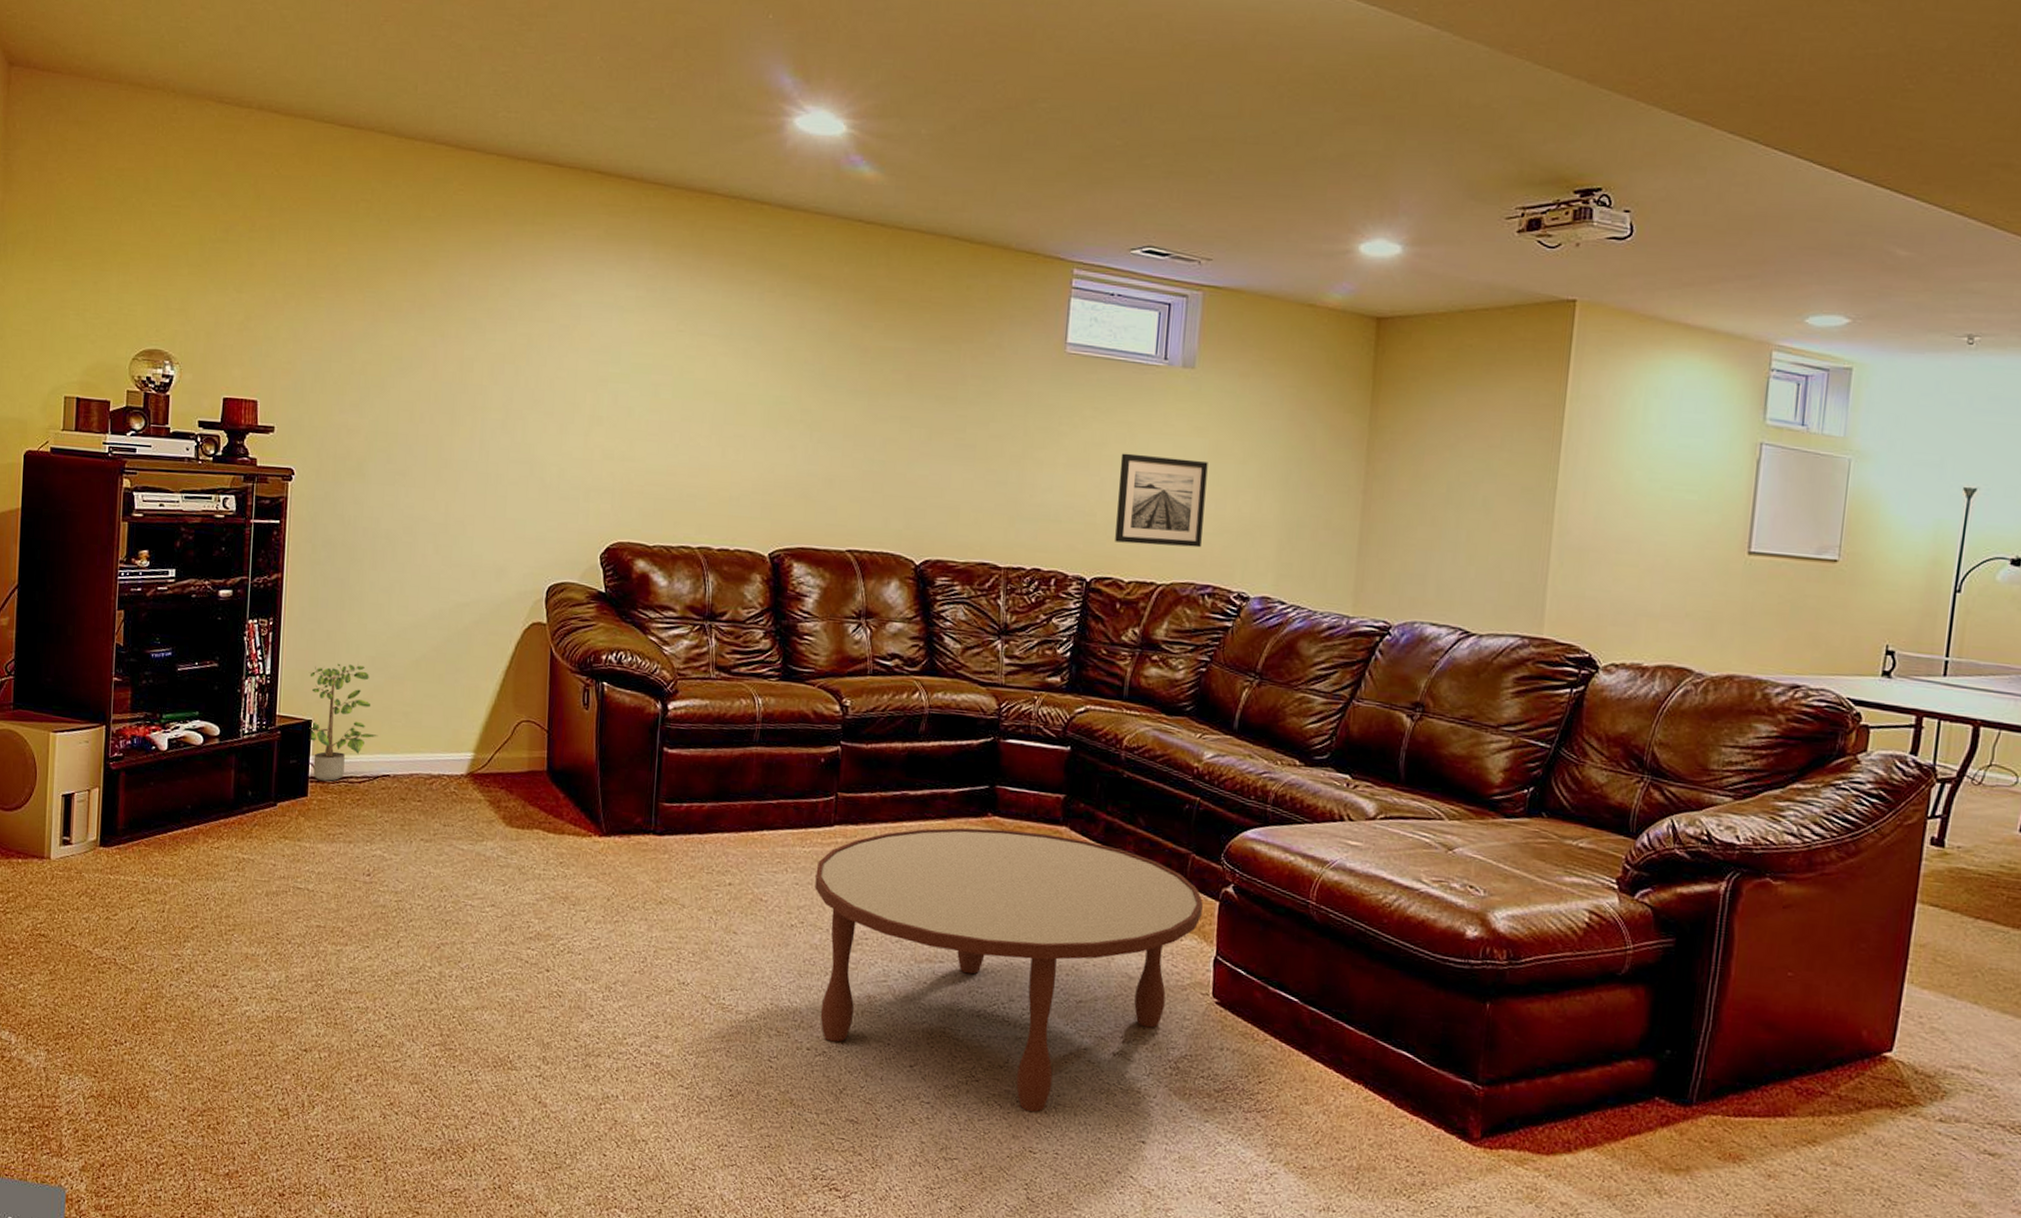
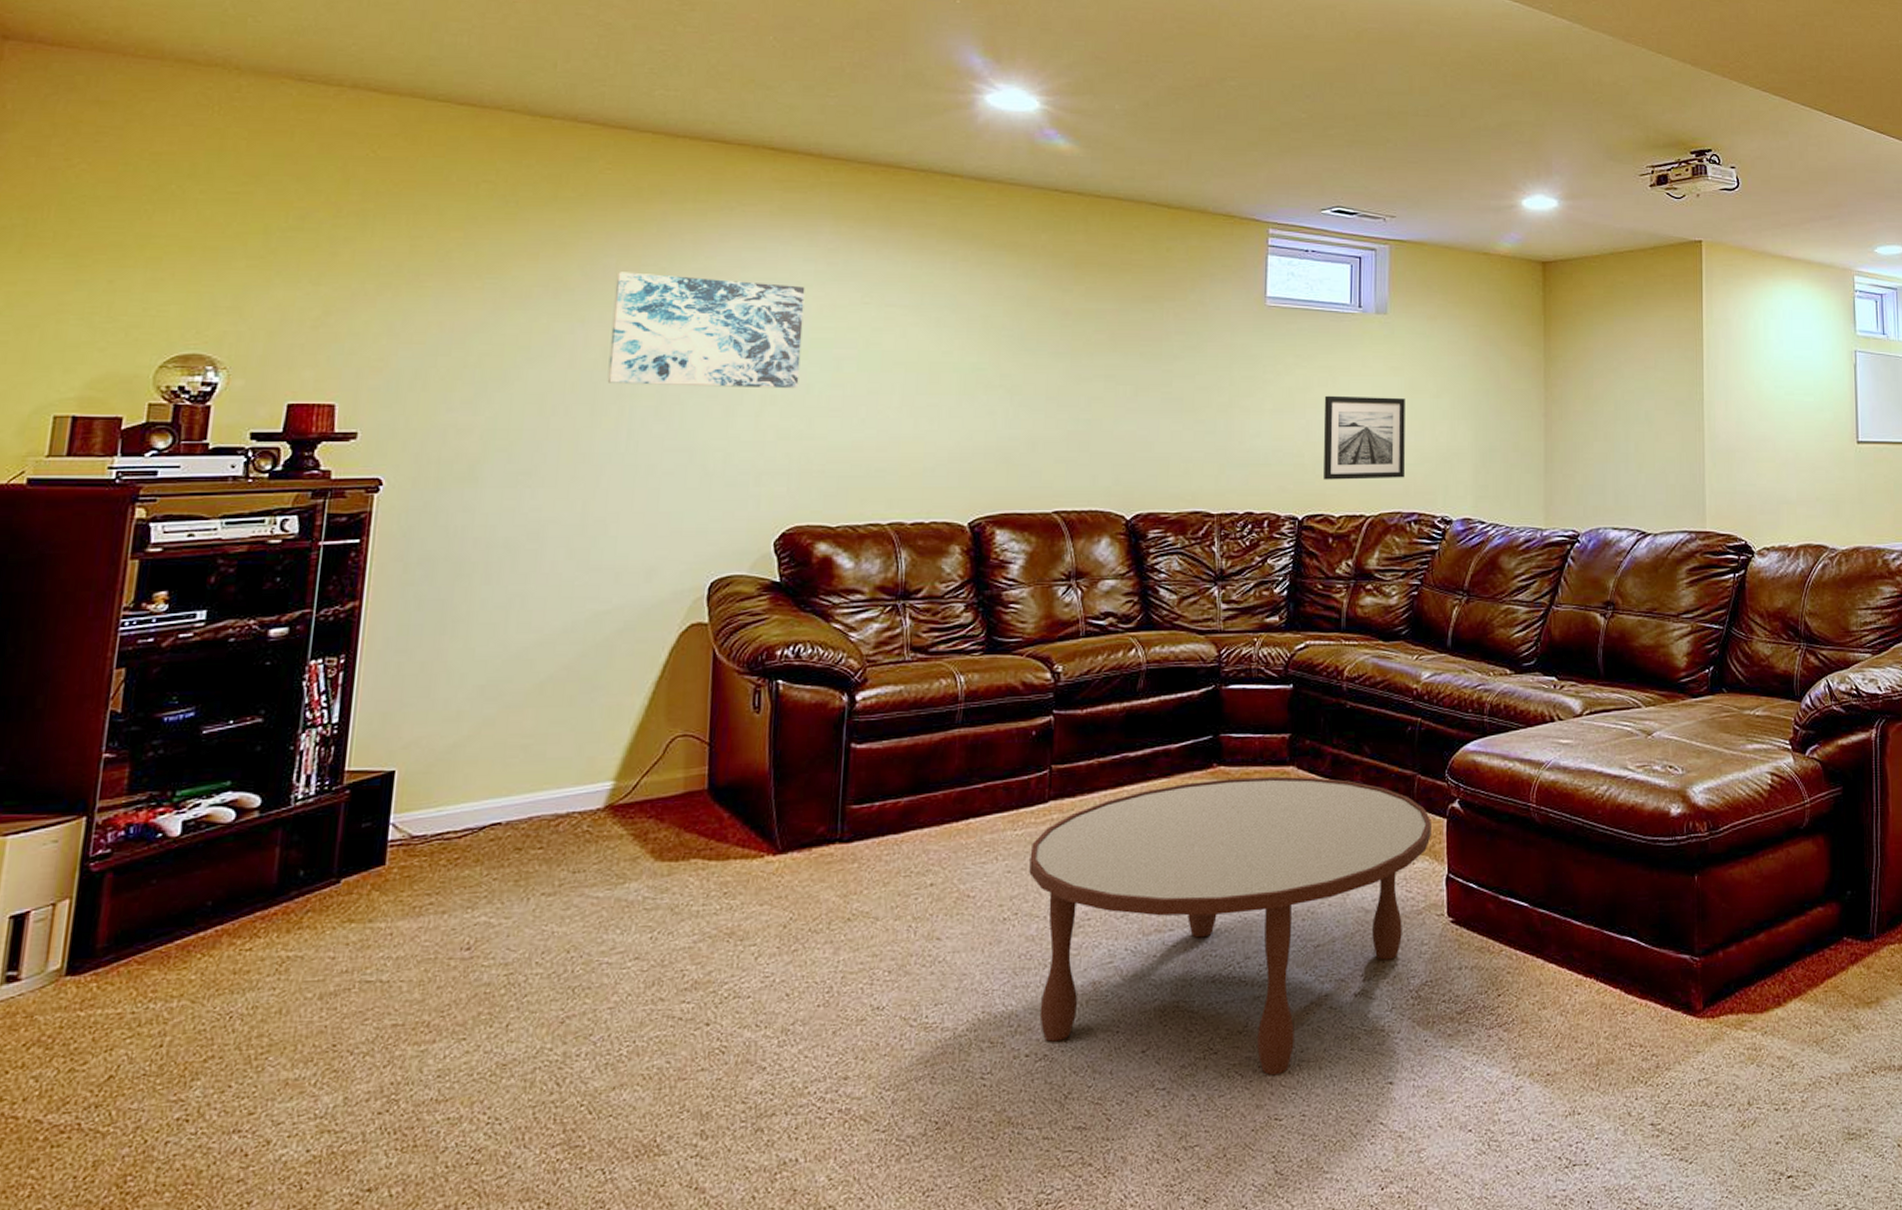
potted plant: present [309,662,378,781] -> none [391,694,487,842]
wall art: none [463,290,628,411] -> present [607,272,805,389]

